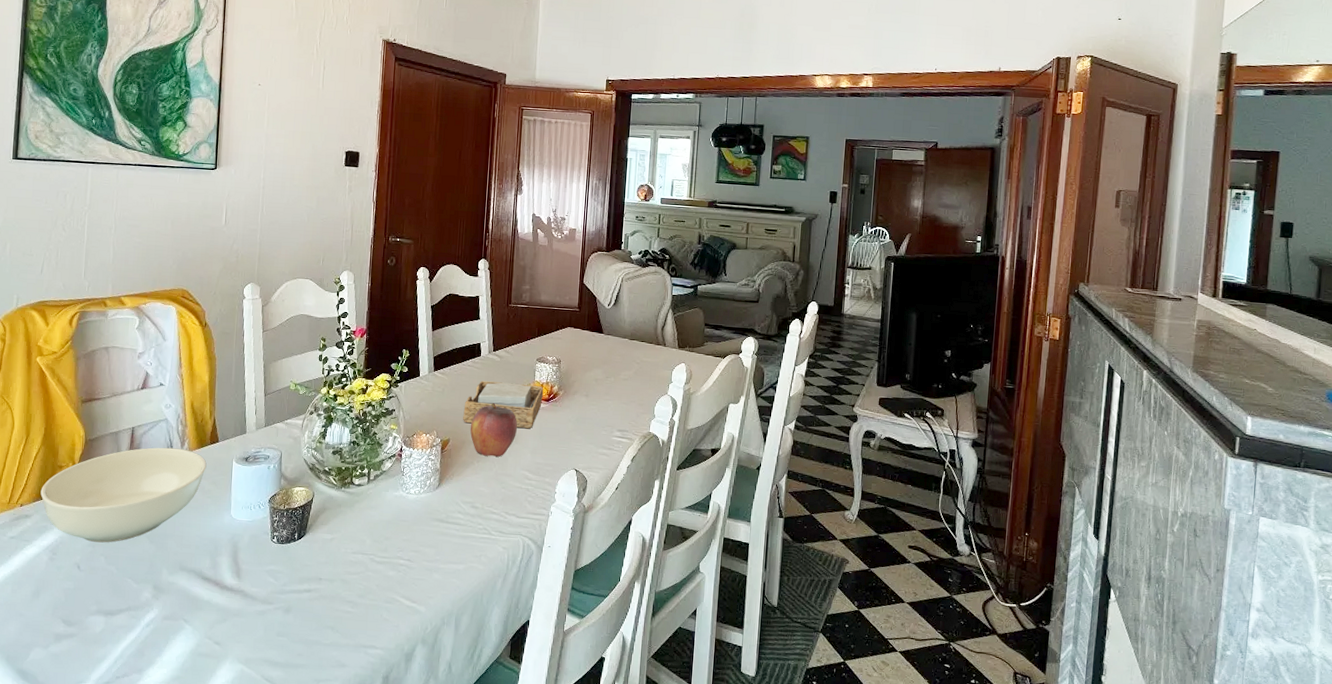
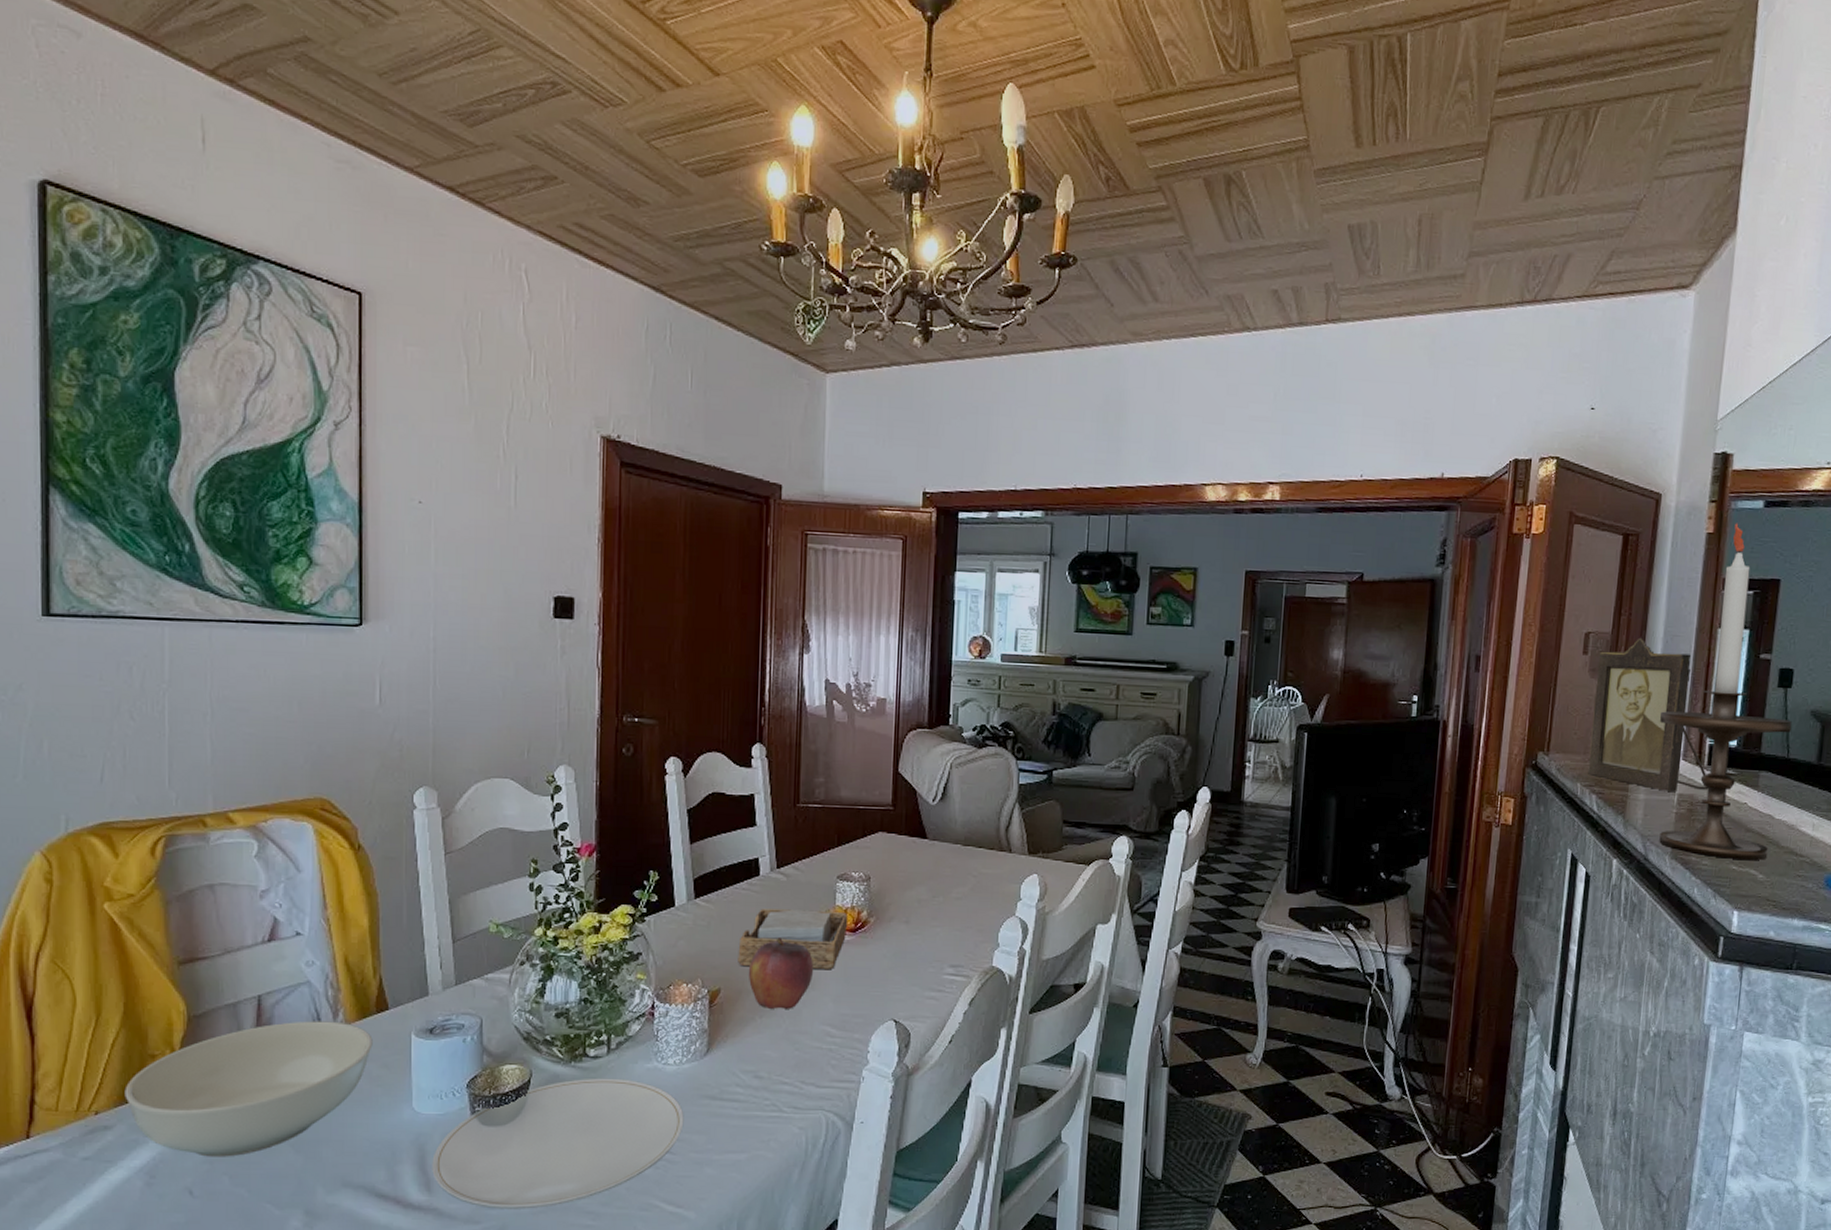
plate: none [241,500,420,596] -> present [432,1078,684,1209]
photo frame: none [1121,195,1223,318] -> present [1588,637,1709,792]
candlestick: none [1181,107,1293,376] -> present [1659,523,1792,861]

